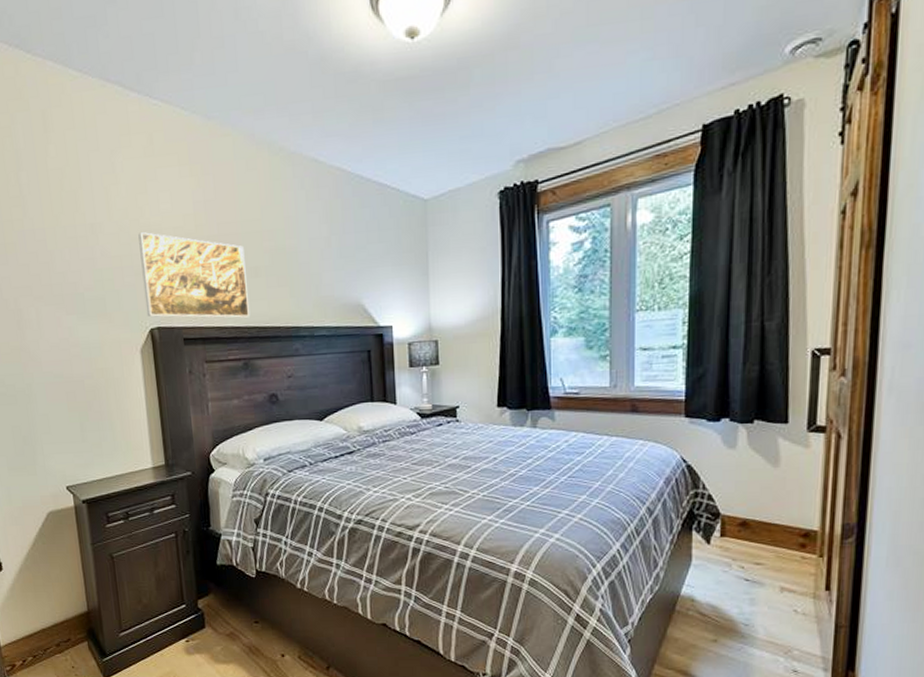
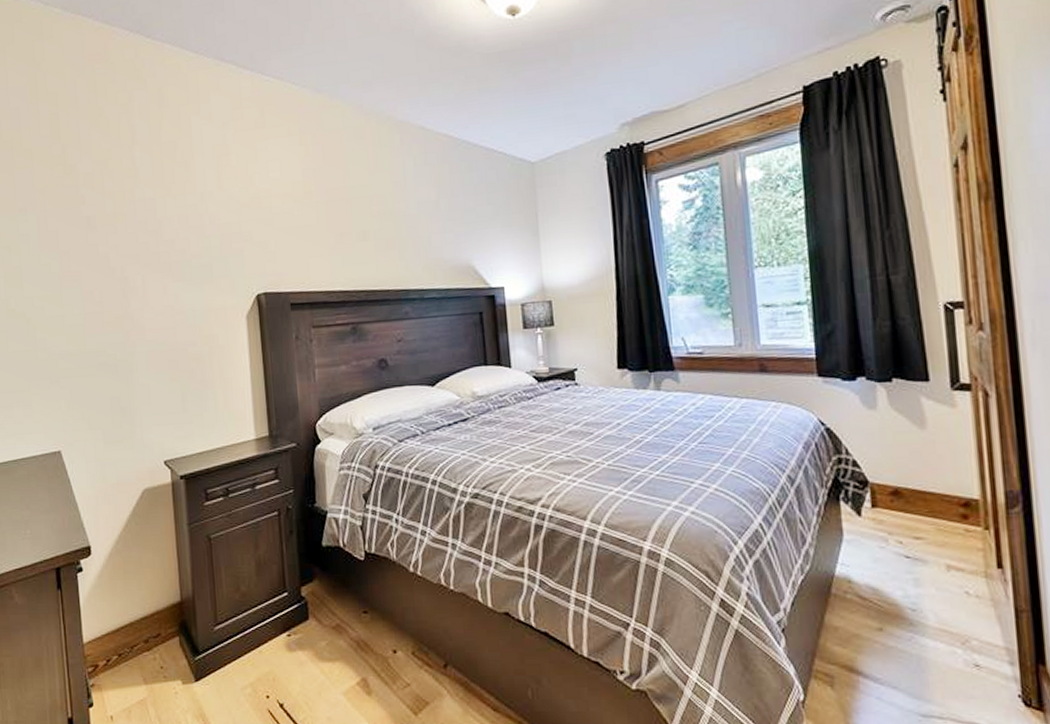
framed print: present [138,232,249,318] -> none [247,199,358,283]

